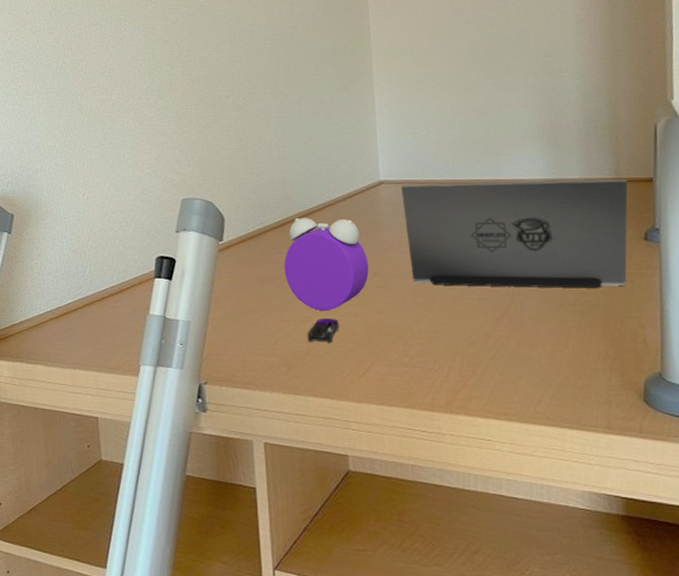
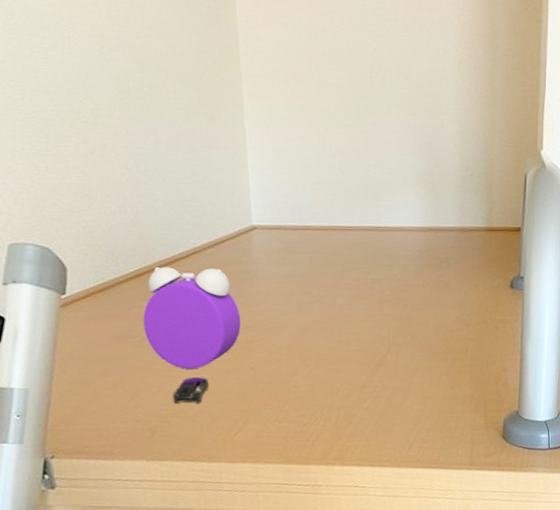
laptop: present [401,179,628,289] -> none [276,228,498,338]

